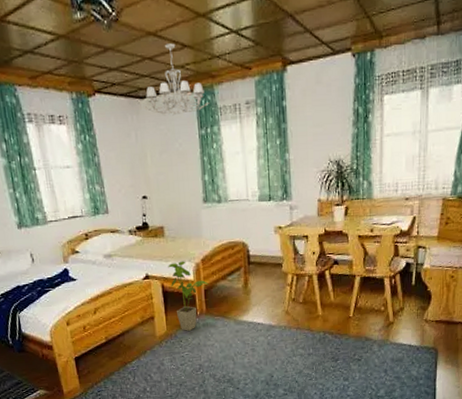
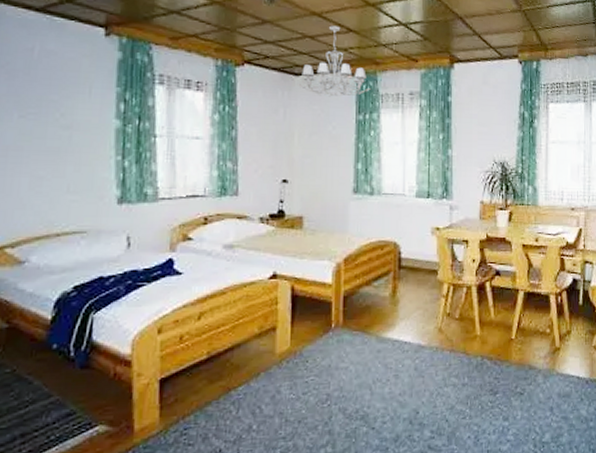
house plant: present [168,261,209,331] -> none [302,259,350,348]

